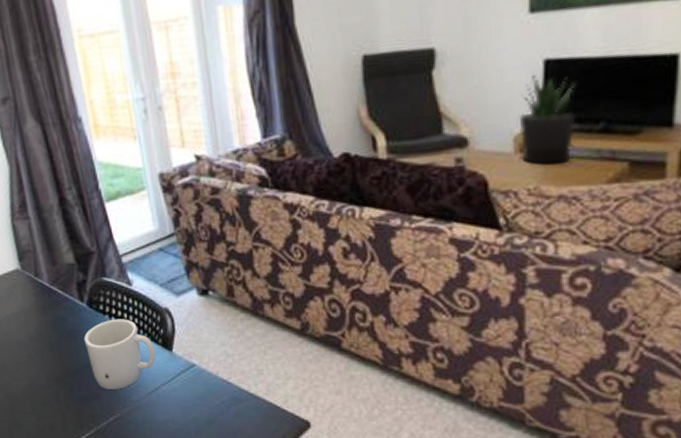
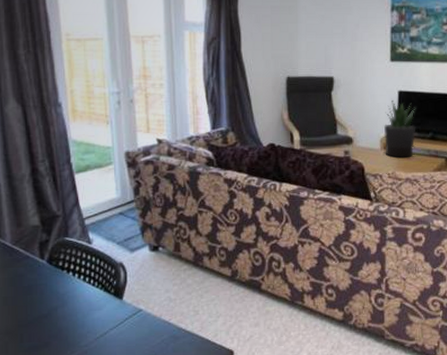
mug: present [84,319,156,390] -> none [40,273,107,338]

